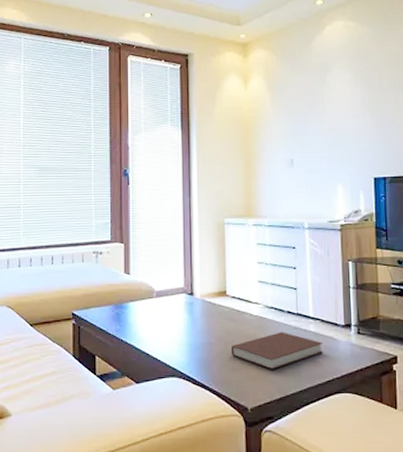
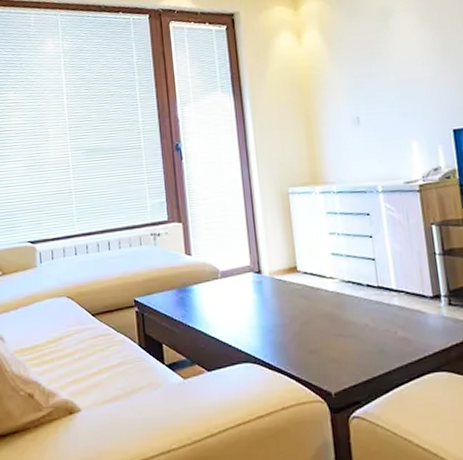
notebook: present [230,332,323,370] -> none [307,307,410,350]

